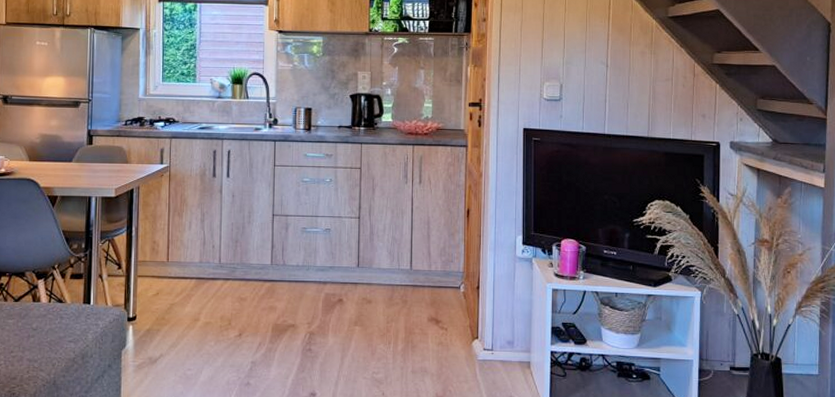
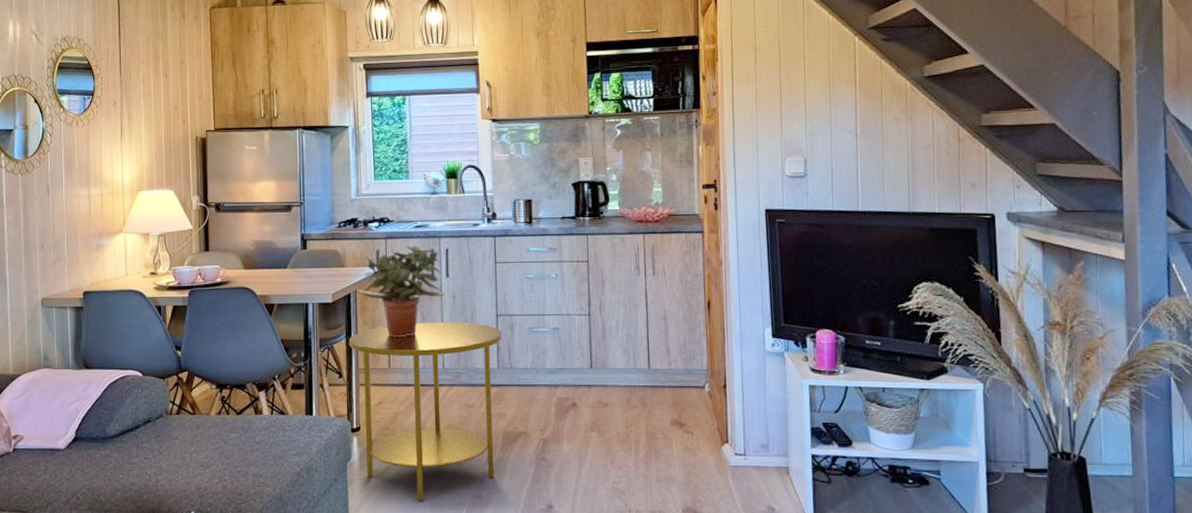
side table: none [129,219,277,387] -> present [348,321,502,501]
potted plant: none [138,146,225,232] -> present [355,245,445,337]

